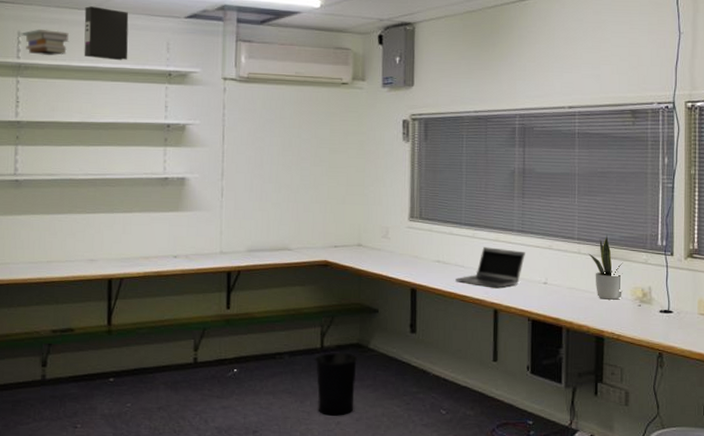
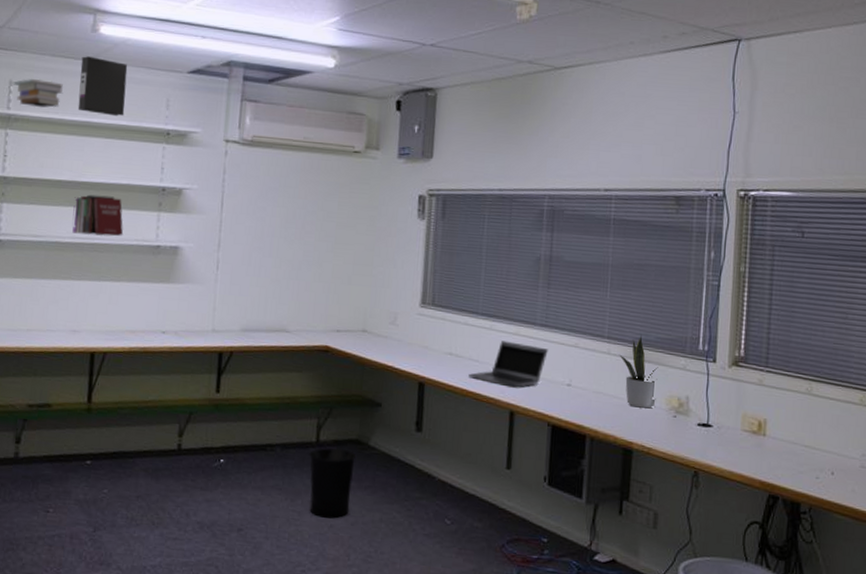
books: none [84,134,133,172] -> present [72,194,124,237]

